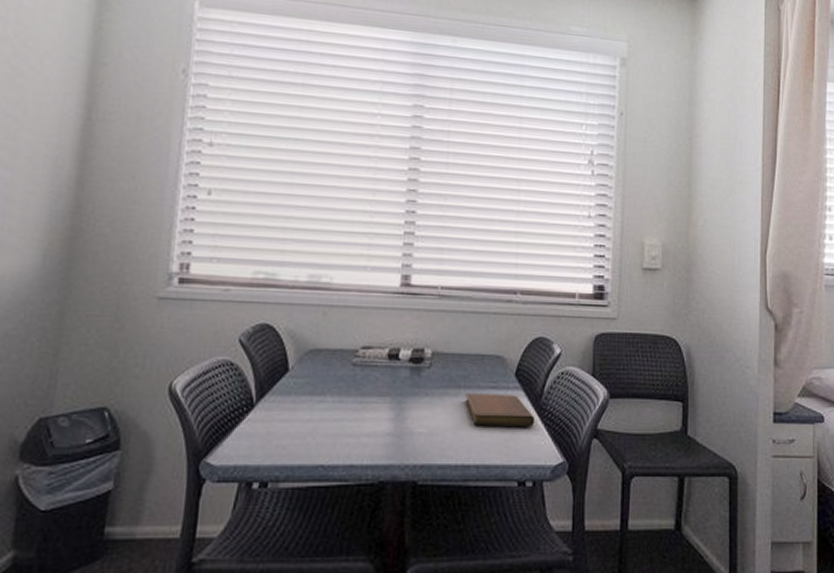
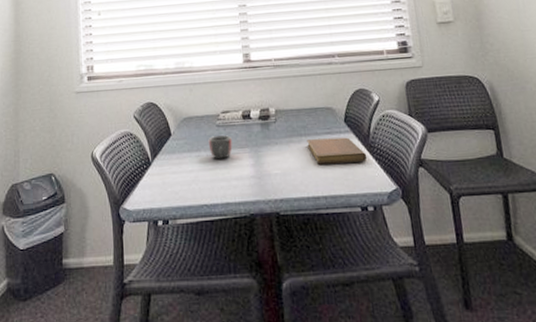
mug: none [337,377,370,408] -> present [208,135,233,160]

